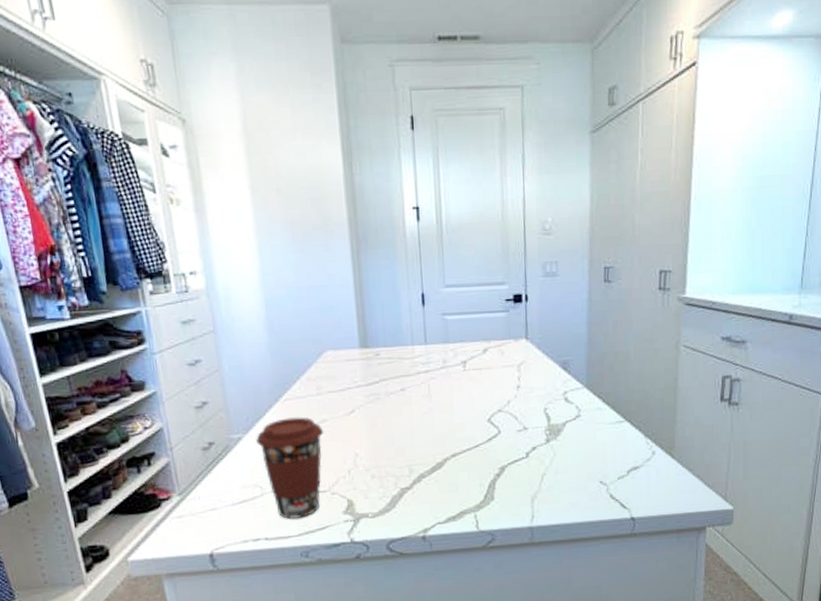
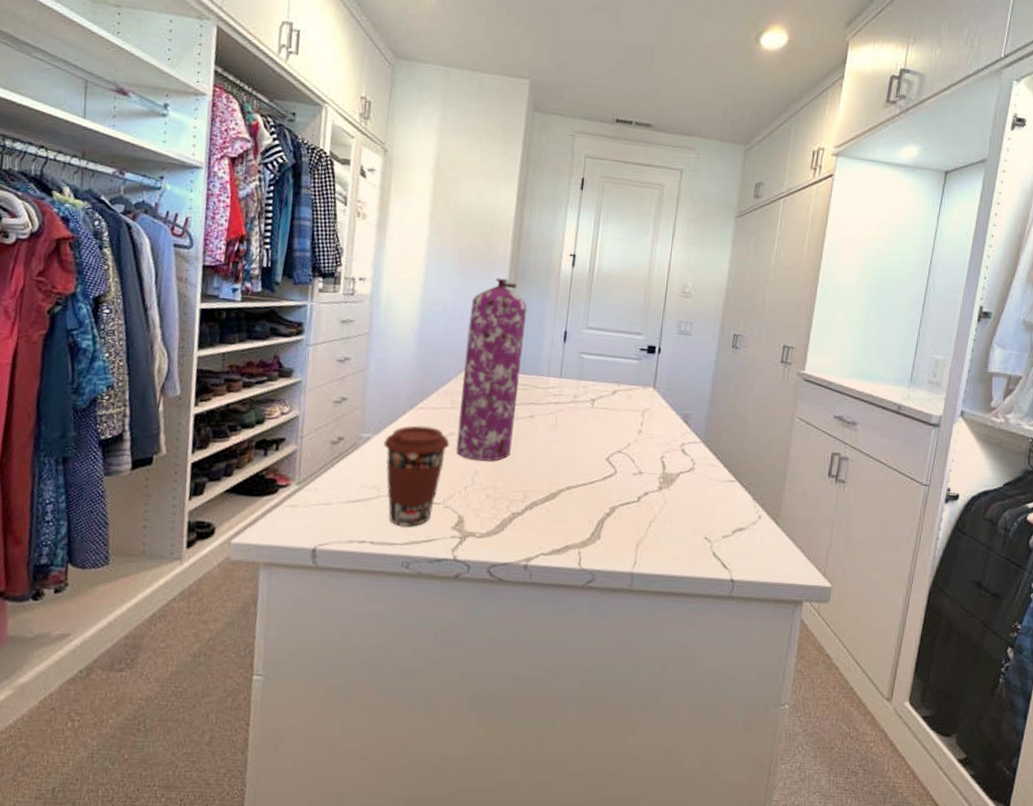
gas cylinder: none [315,247,389,443] -> present [456,278,527,461]

